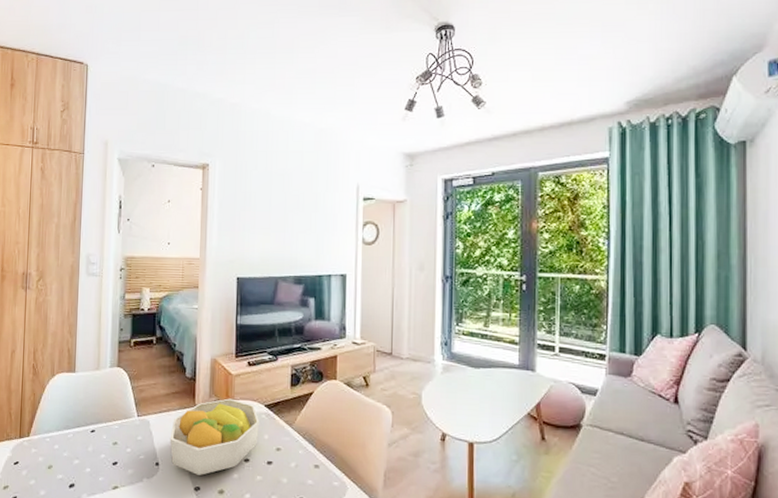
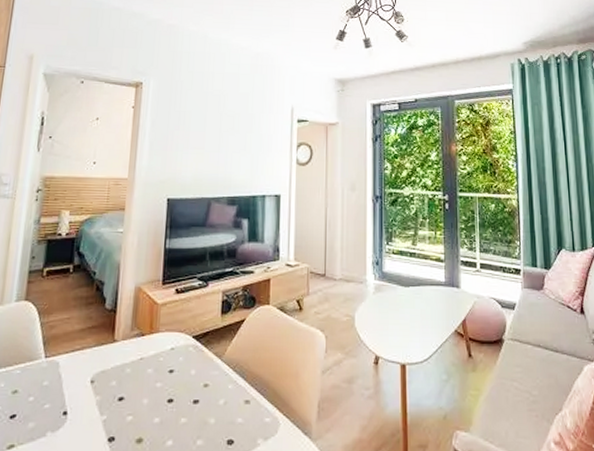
fruit bowl: present [170,398,260,475] -> none [82,331,187,423]

